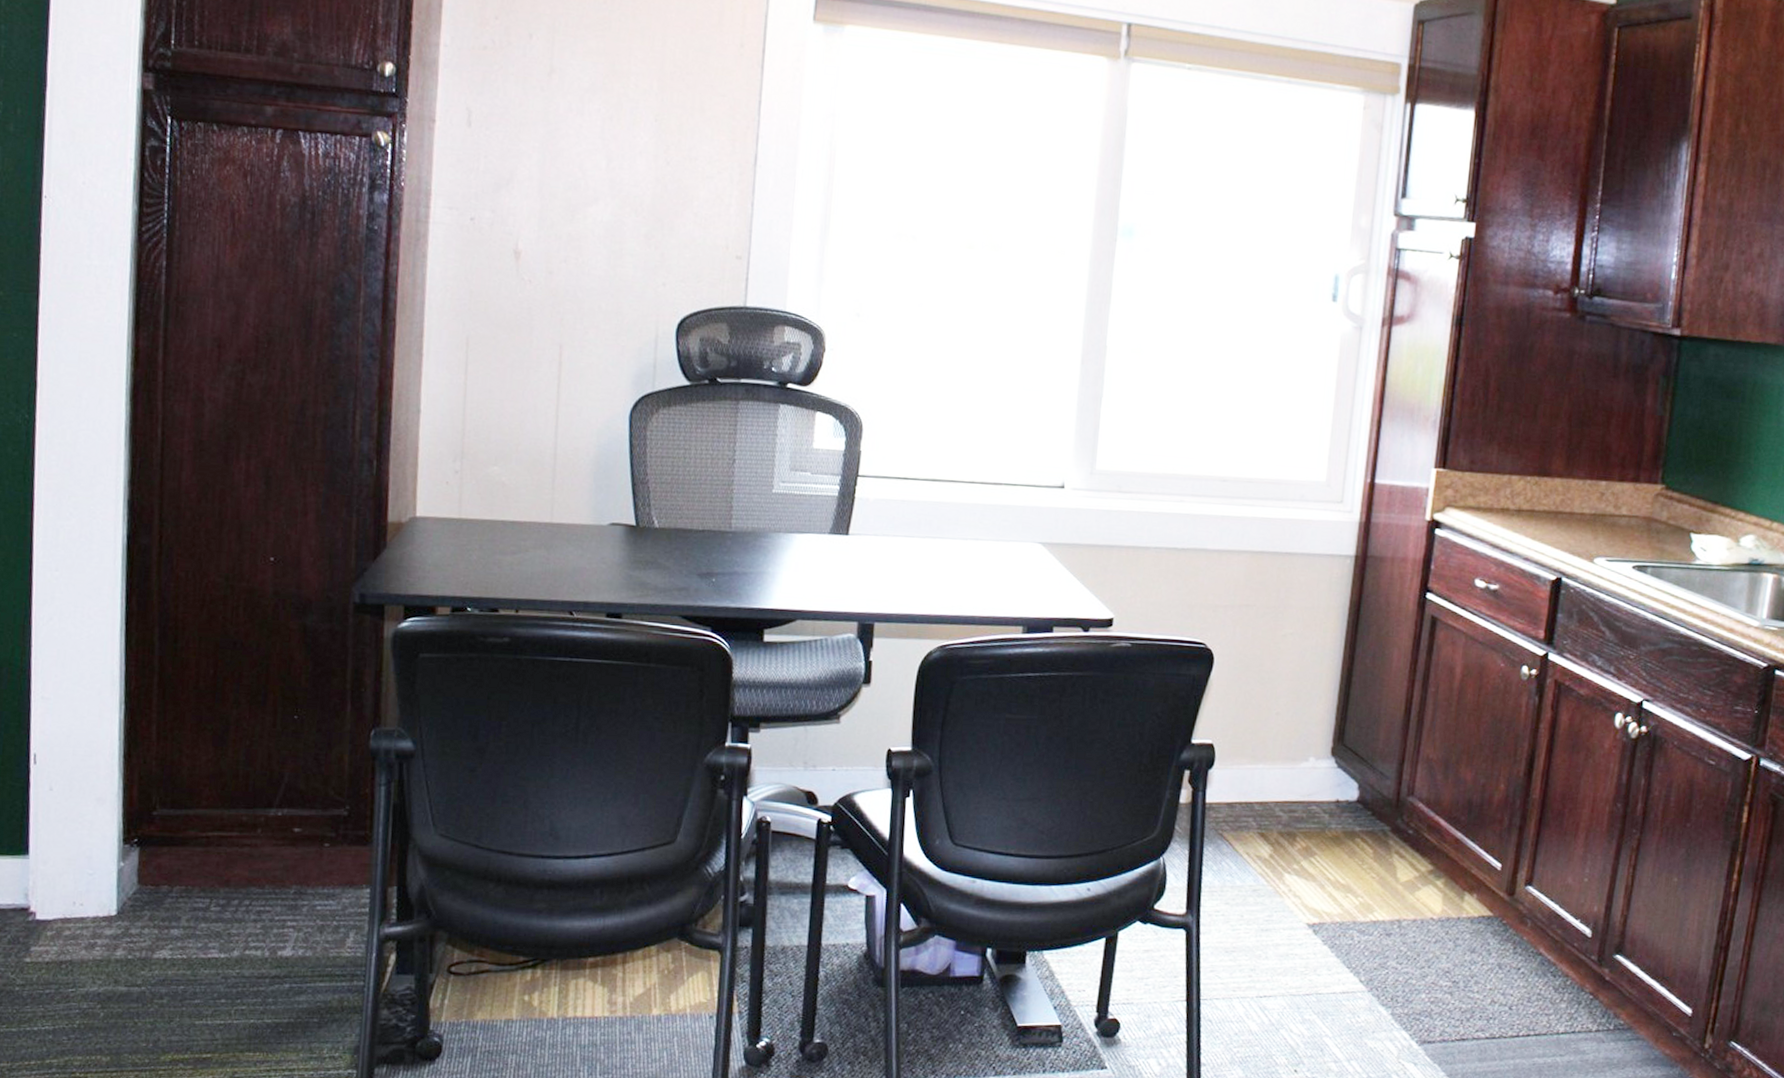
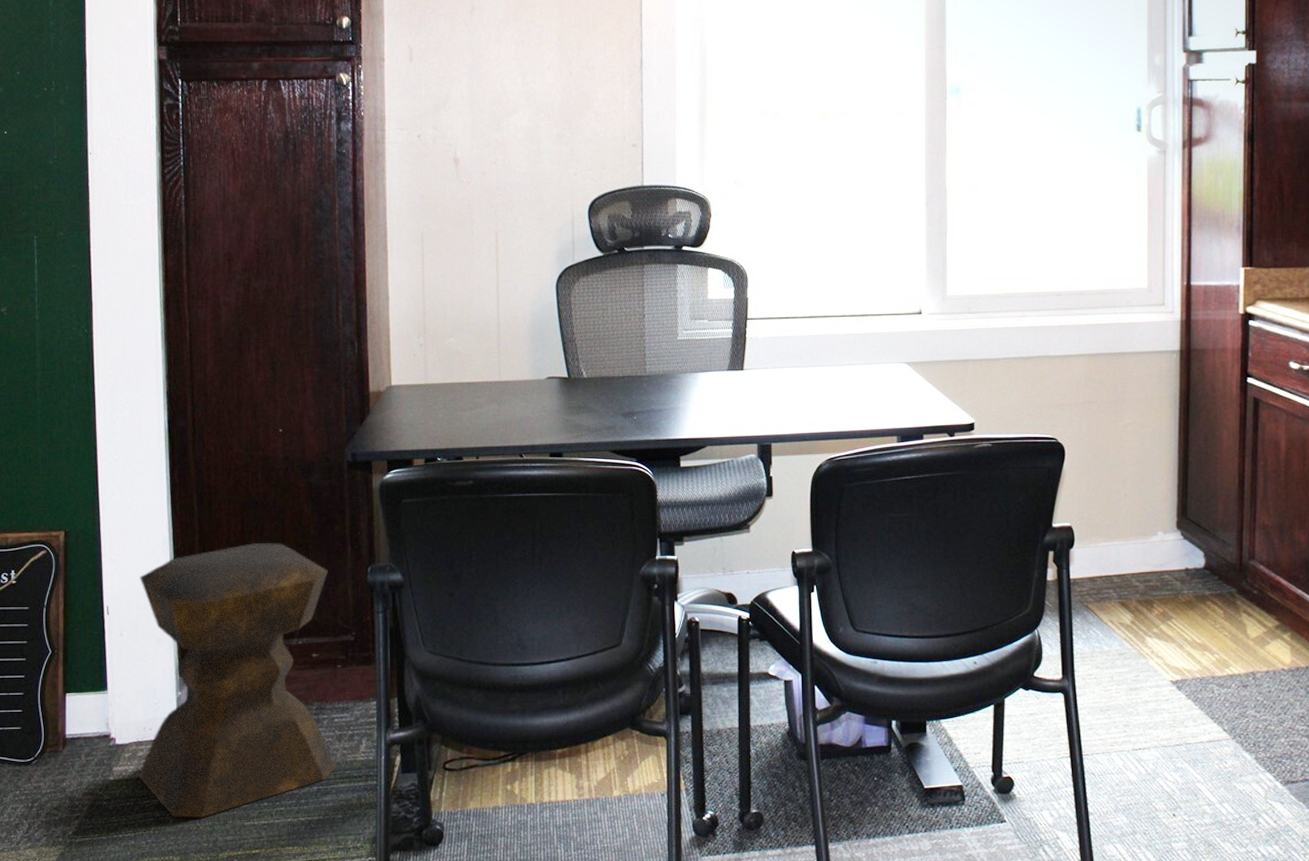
stool: none [61,690,322,1013] -> present [137,542,336,818]

